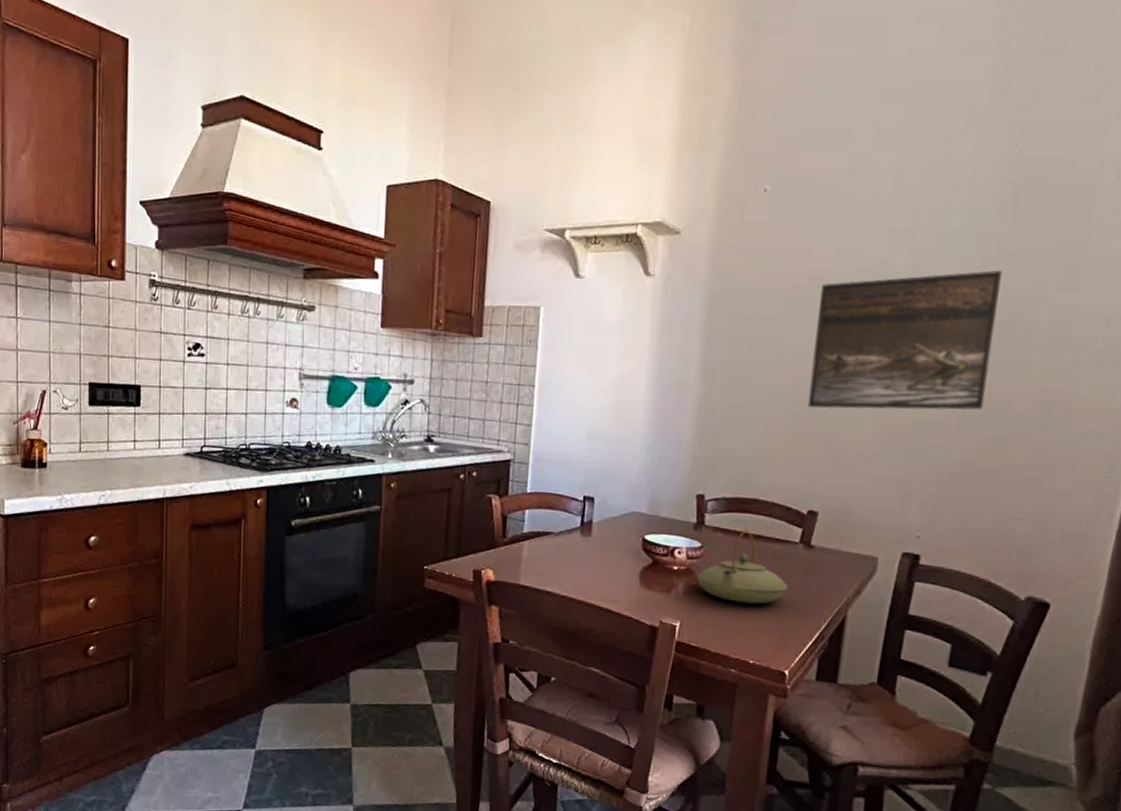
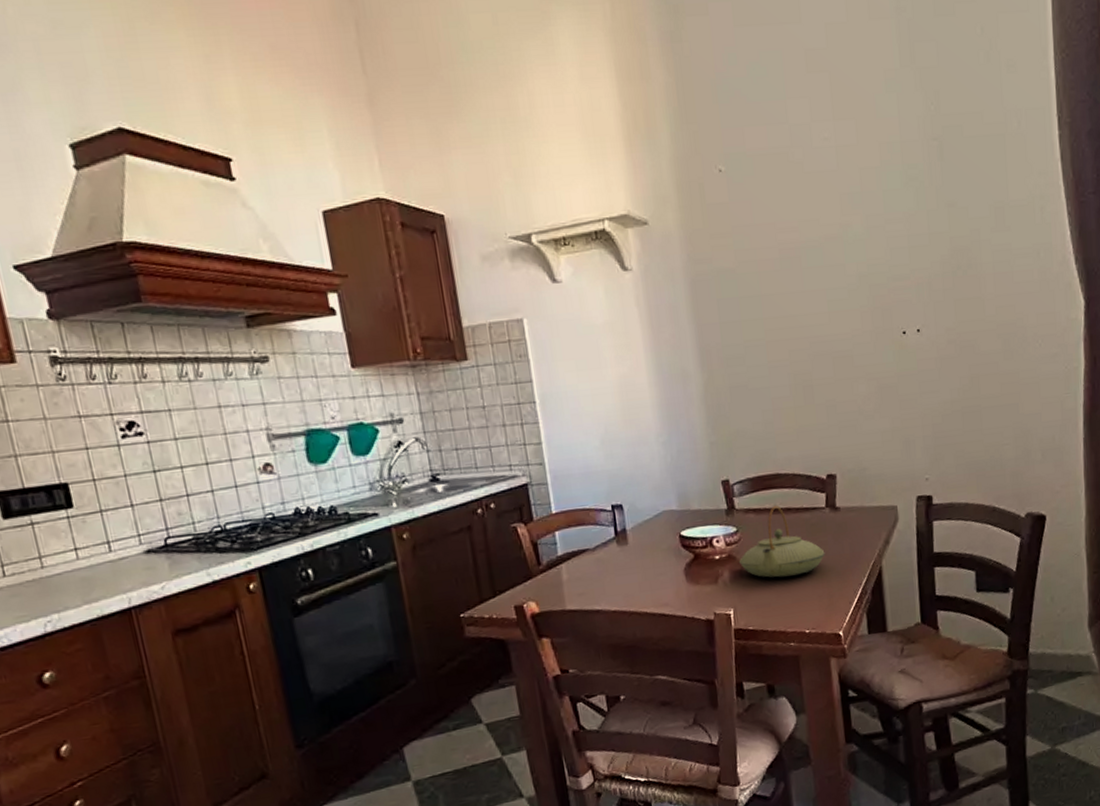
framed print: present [807,270,1002,411] -> none [791,221,955,377]

